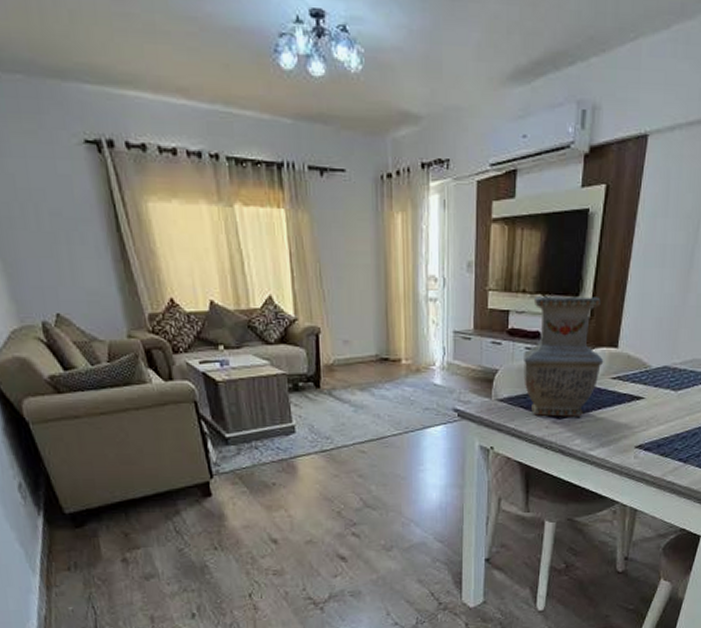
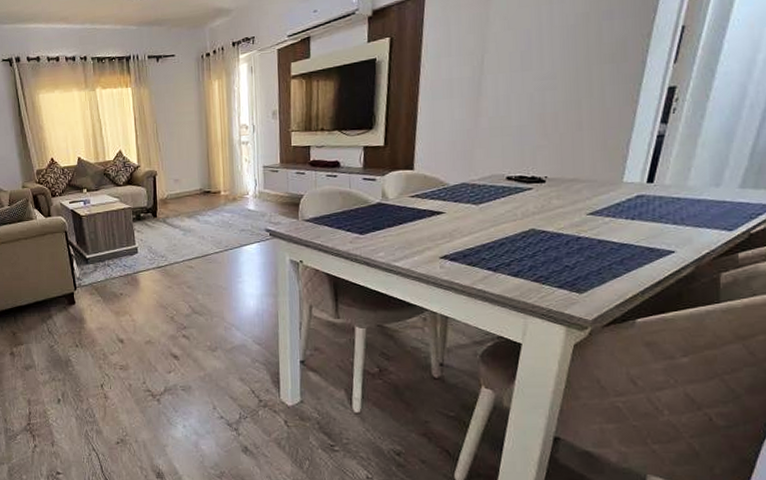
vase: present [522,296,604,417] -> none [324,128,401,233]

